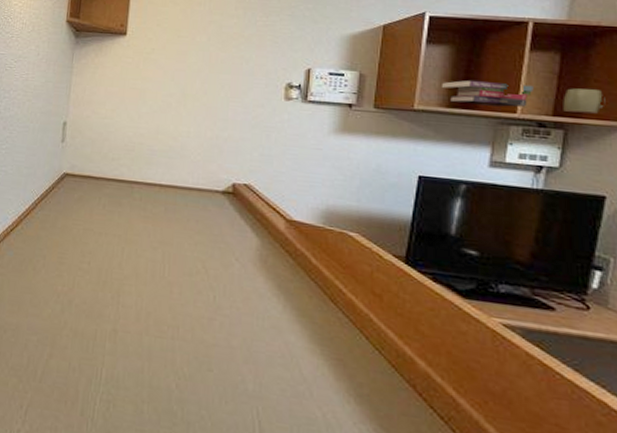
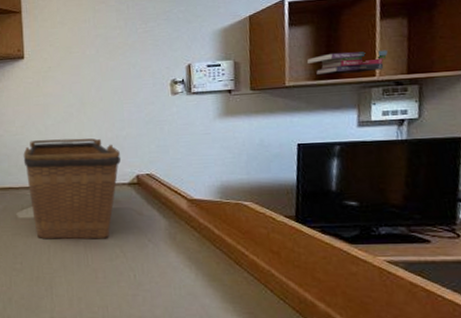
bicycle basket: none [108,127,219,250] -> present [23,138,122,240]
mug: present [563,88,606,115] -> none [414,45,452,70]

